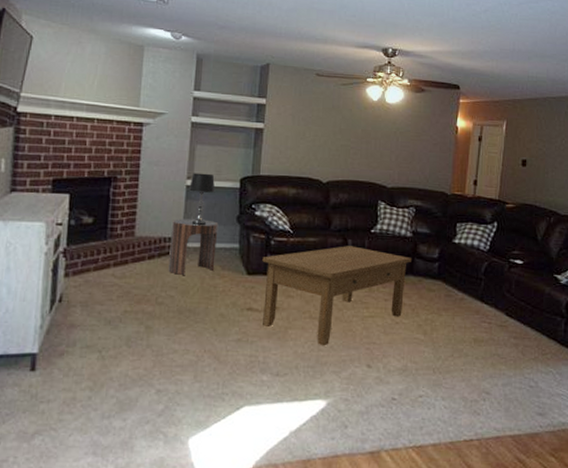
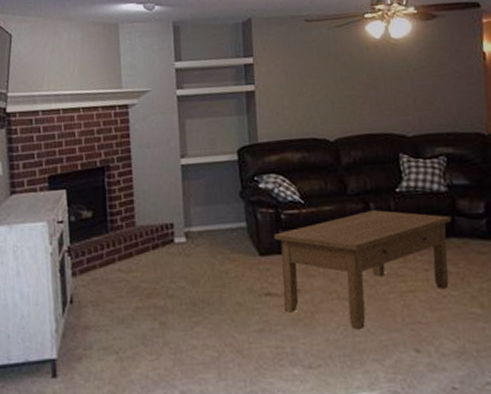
side table: present [168,218,219,275] -> none [172,199,224,263]
table lamp: present [189,173,216,225] -> none [184,148,213,206]

